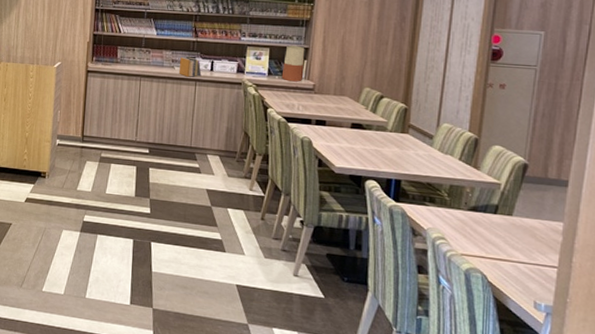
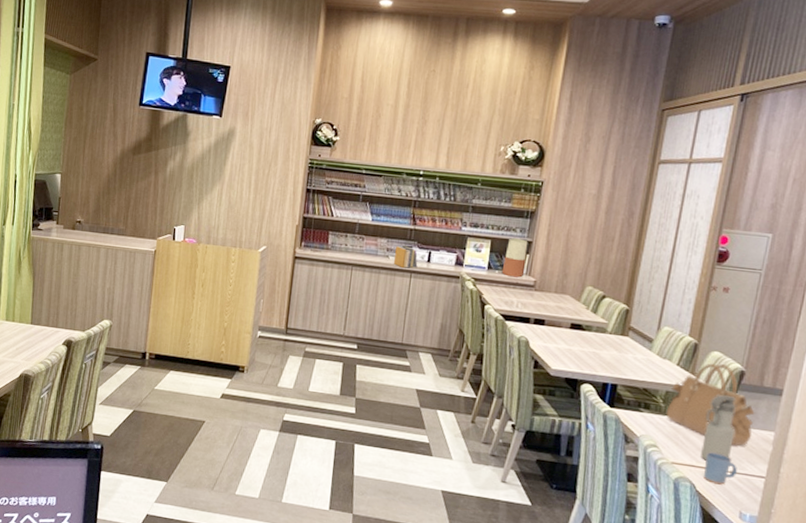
shoulder bag: none [451,157,542,237] -> present [666,363,755,447]
water bottle: none [490,187,522,252] -> present [701,394,736,461]
mug: none [495,243,528,275] -> present [704,452,737,485]

